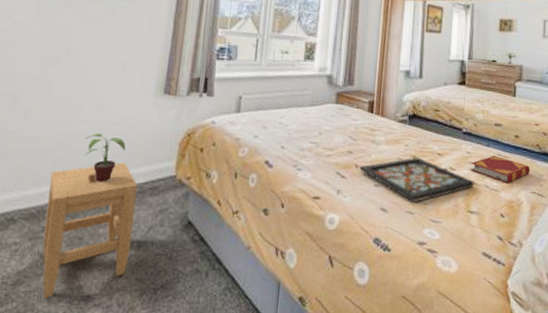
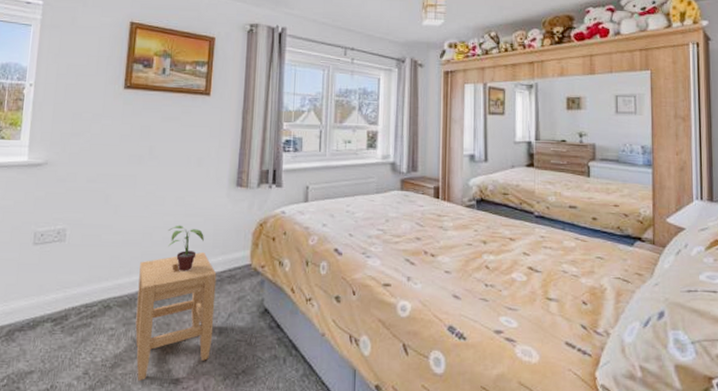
decorative tray: present [359,157,475,203] -> none [428,242,551,290]
hardback book: present [471,155,530,184] -> none [546,239,612,269]

